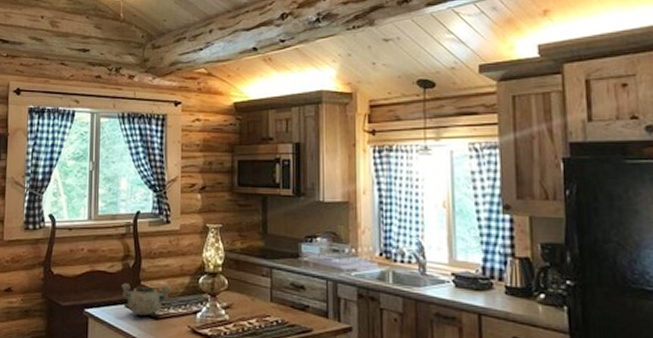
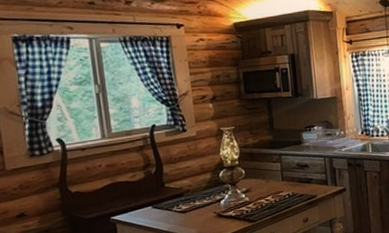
decorative bowl: present [121,283,172,315] -> none [145,183,195,212]

